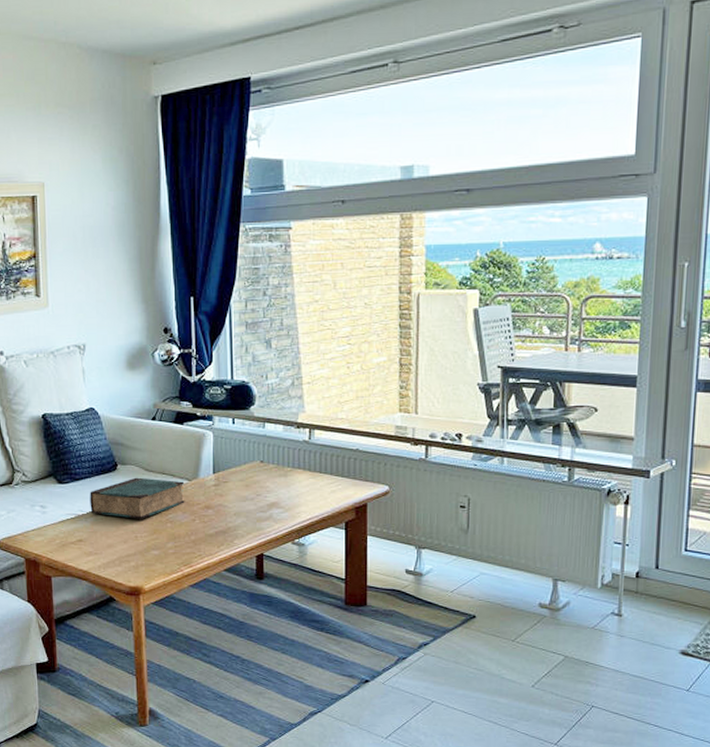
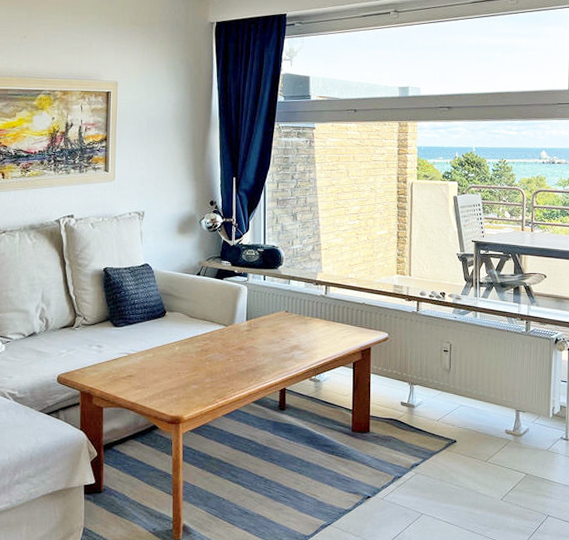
book: present [90,477,185,519] -> none [140,322,222,358]

